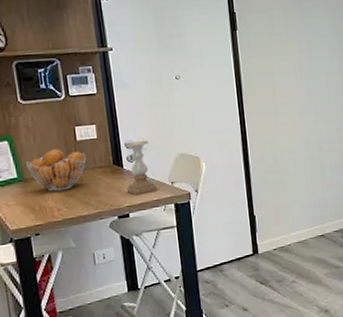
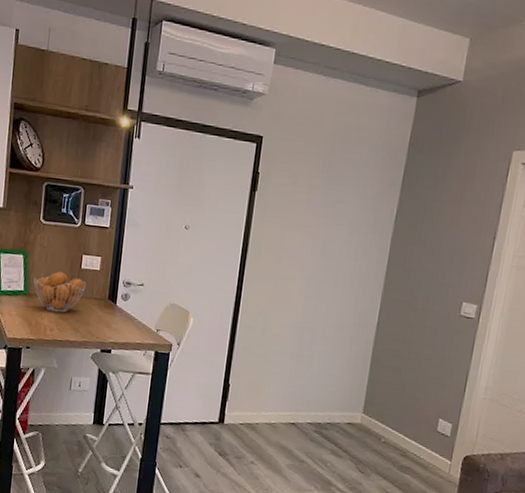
candle holder: present [124,140,158,195] -> none [114,280,145,335]

